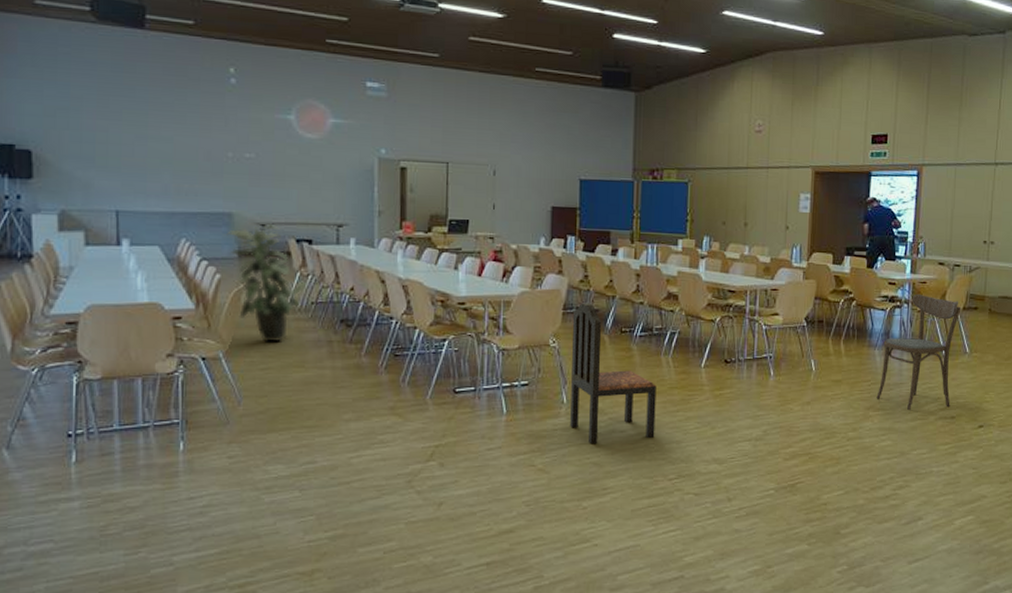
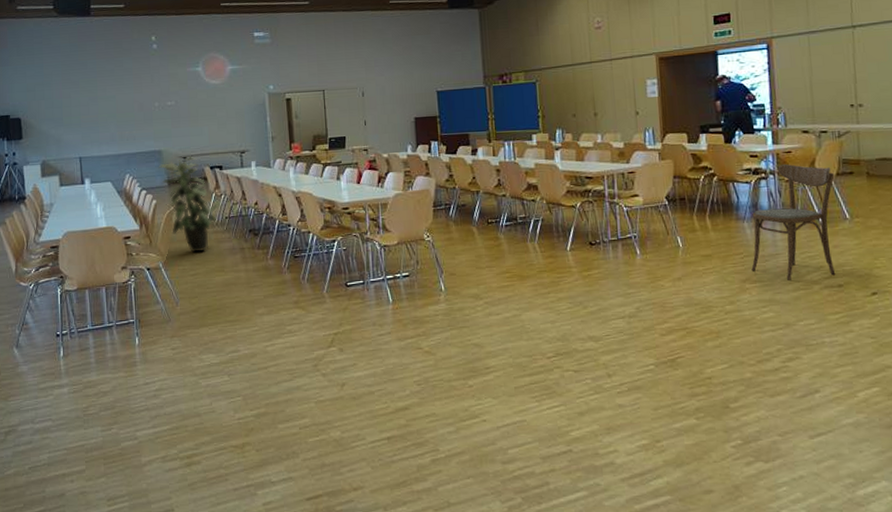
dining chair: present [570,303,657,445] -> none [442,199,530,327]

